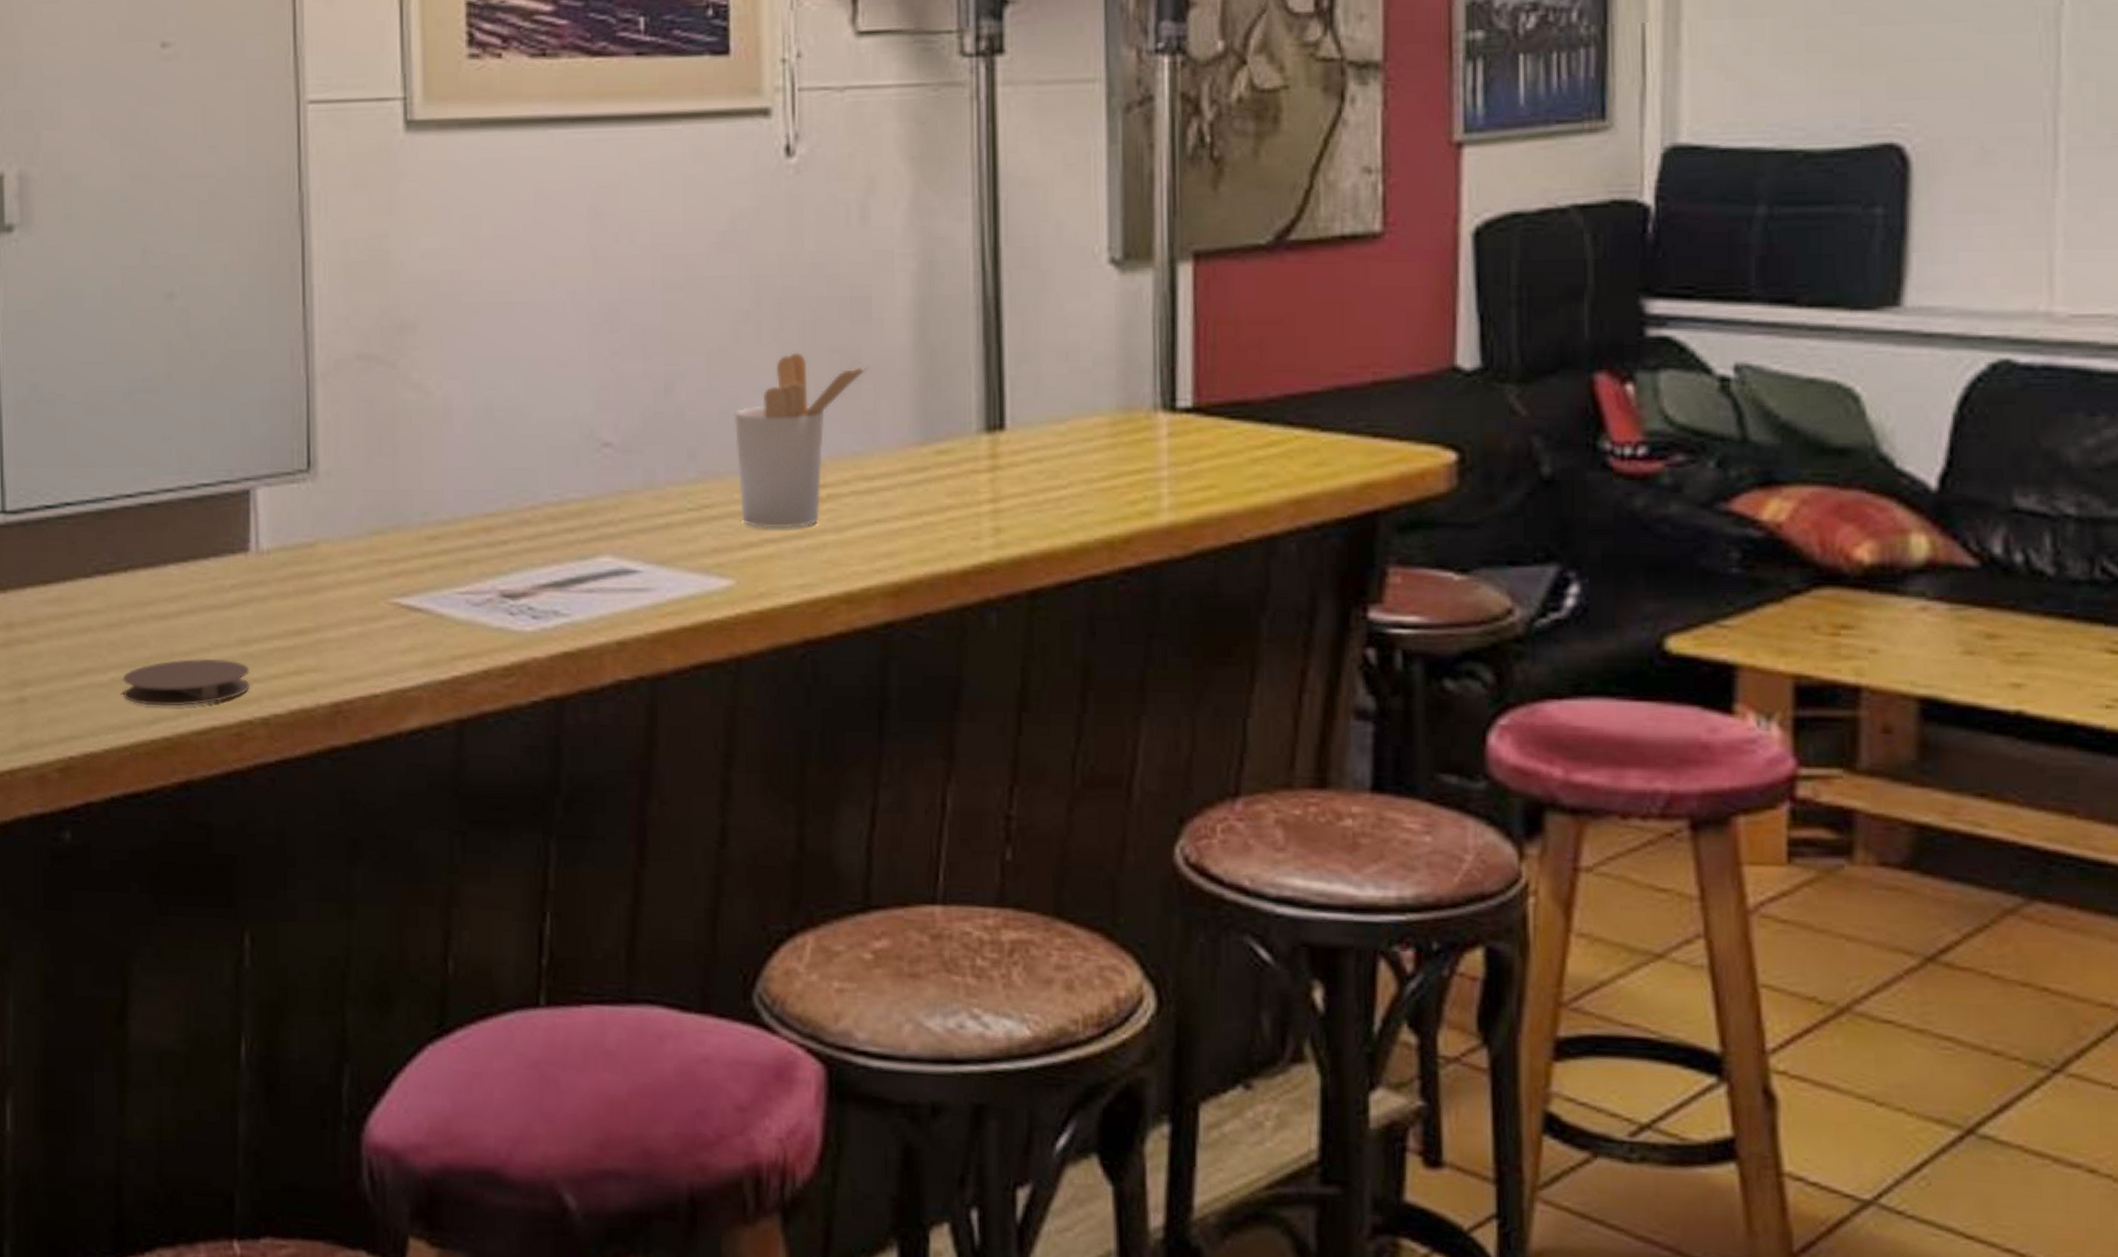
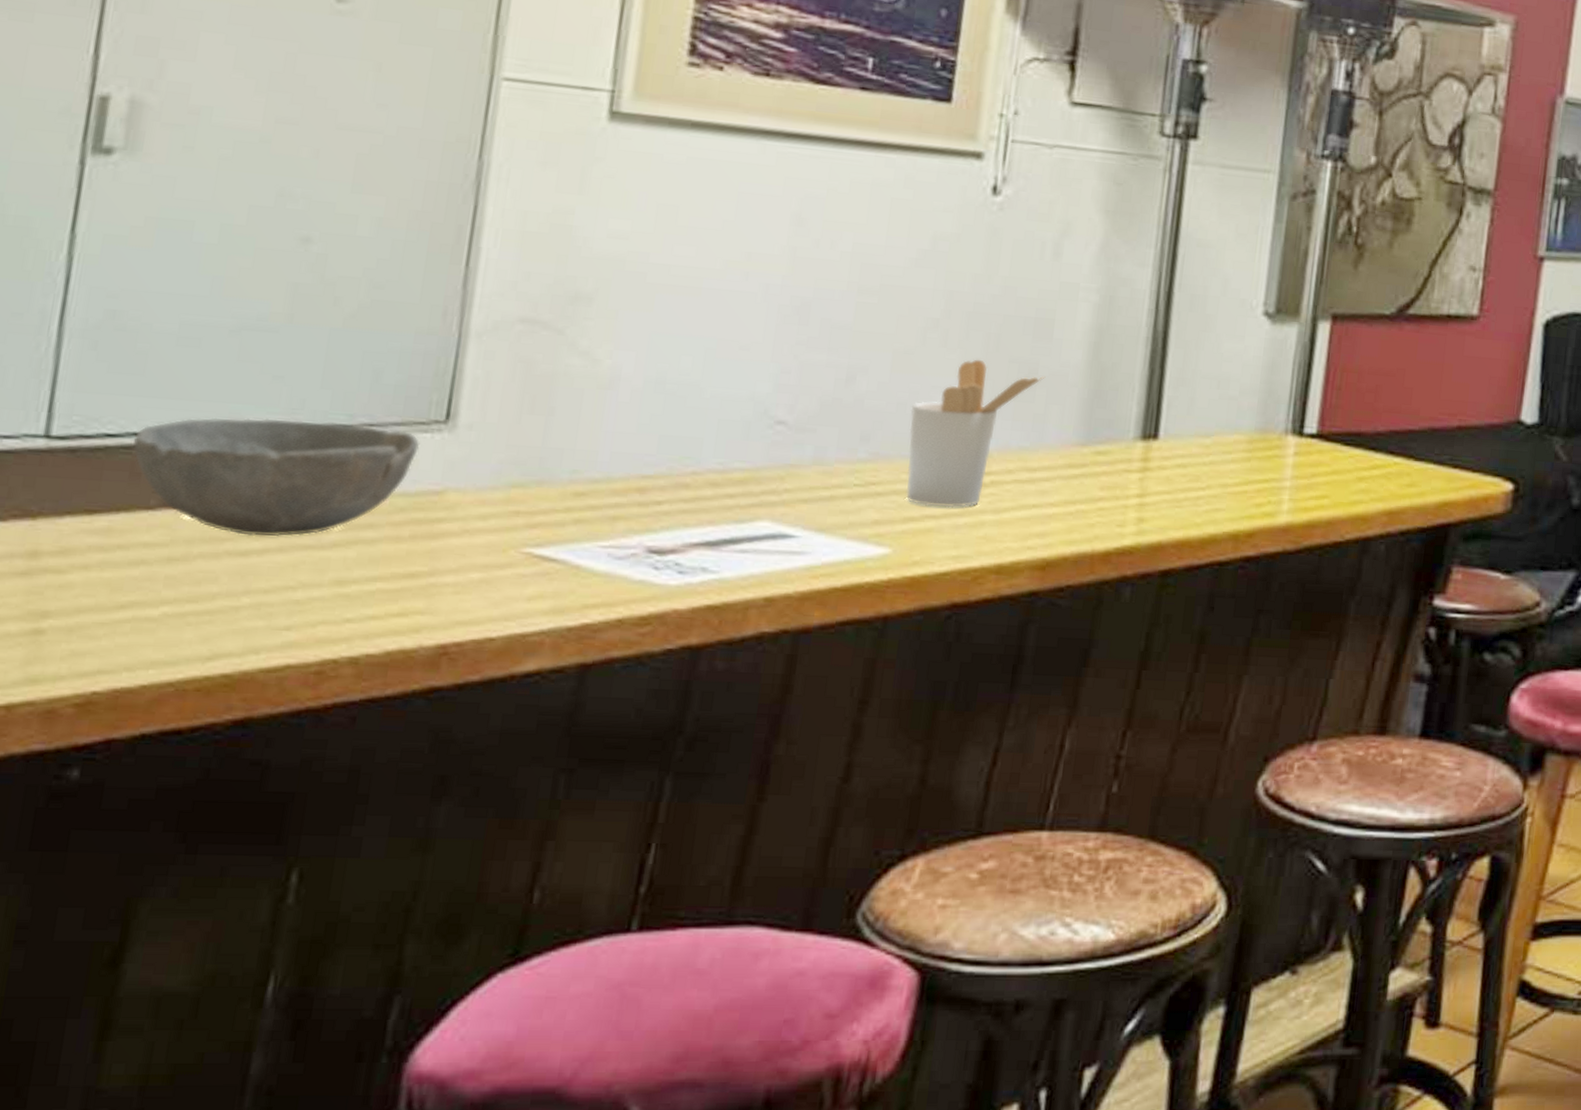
bowl: none [66,478,290,599] -> present [133,417,421,537]
coaster: present [122,658,250,707] -> none [176,596,344,643]

